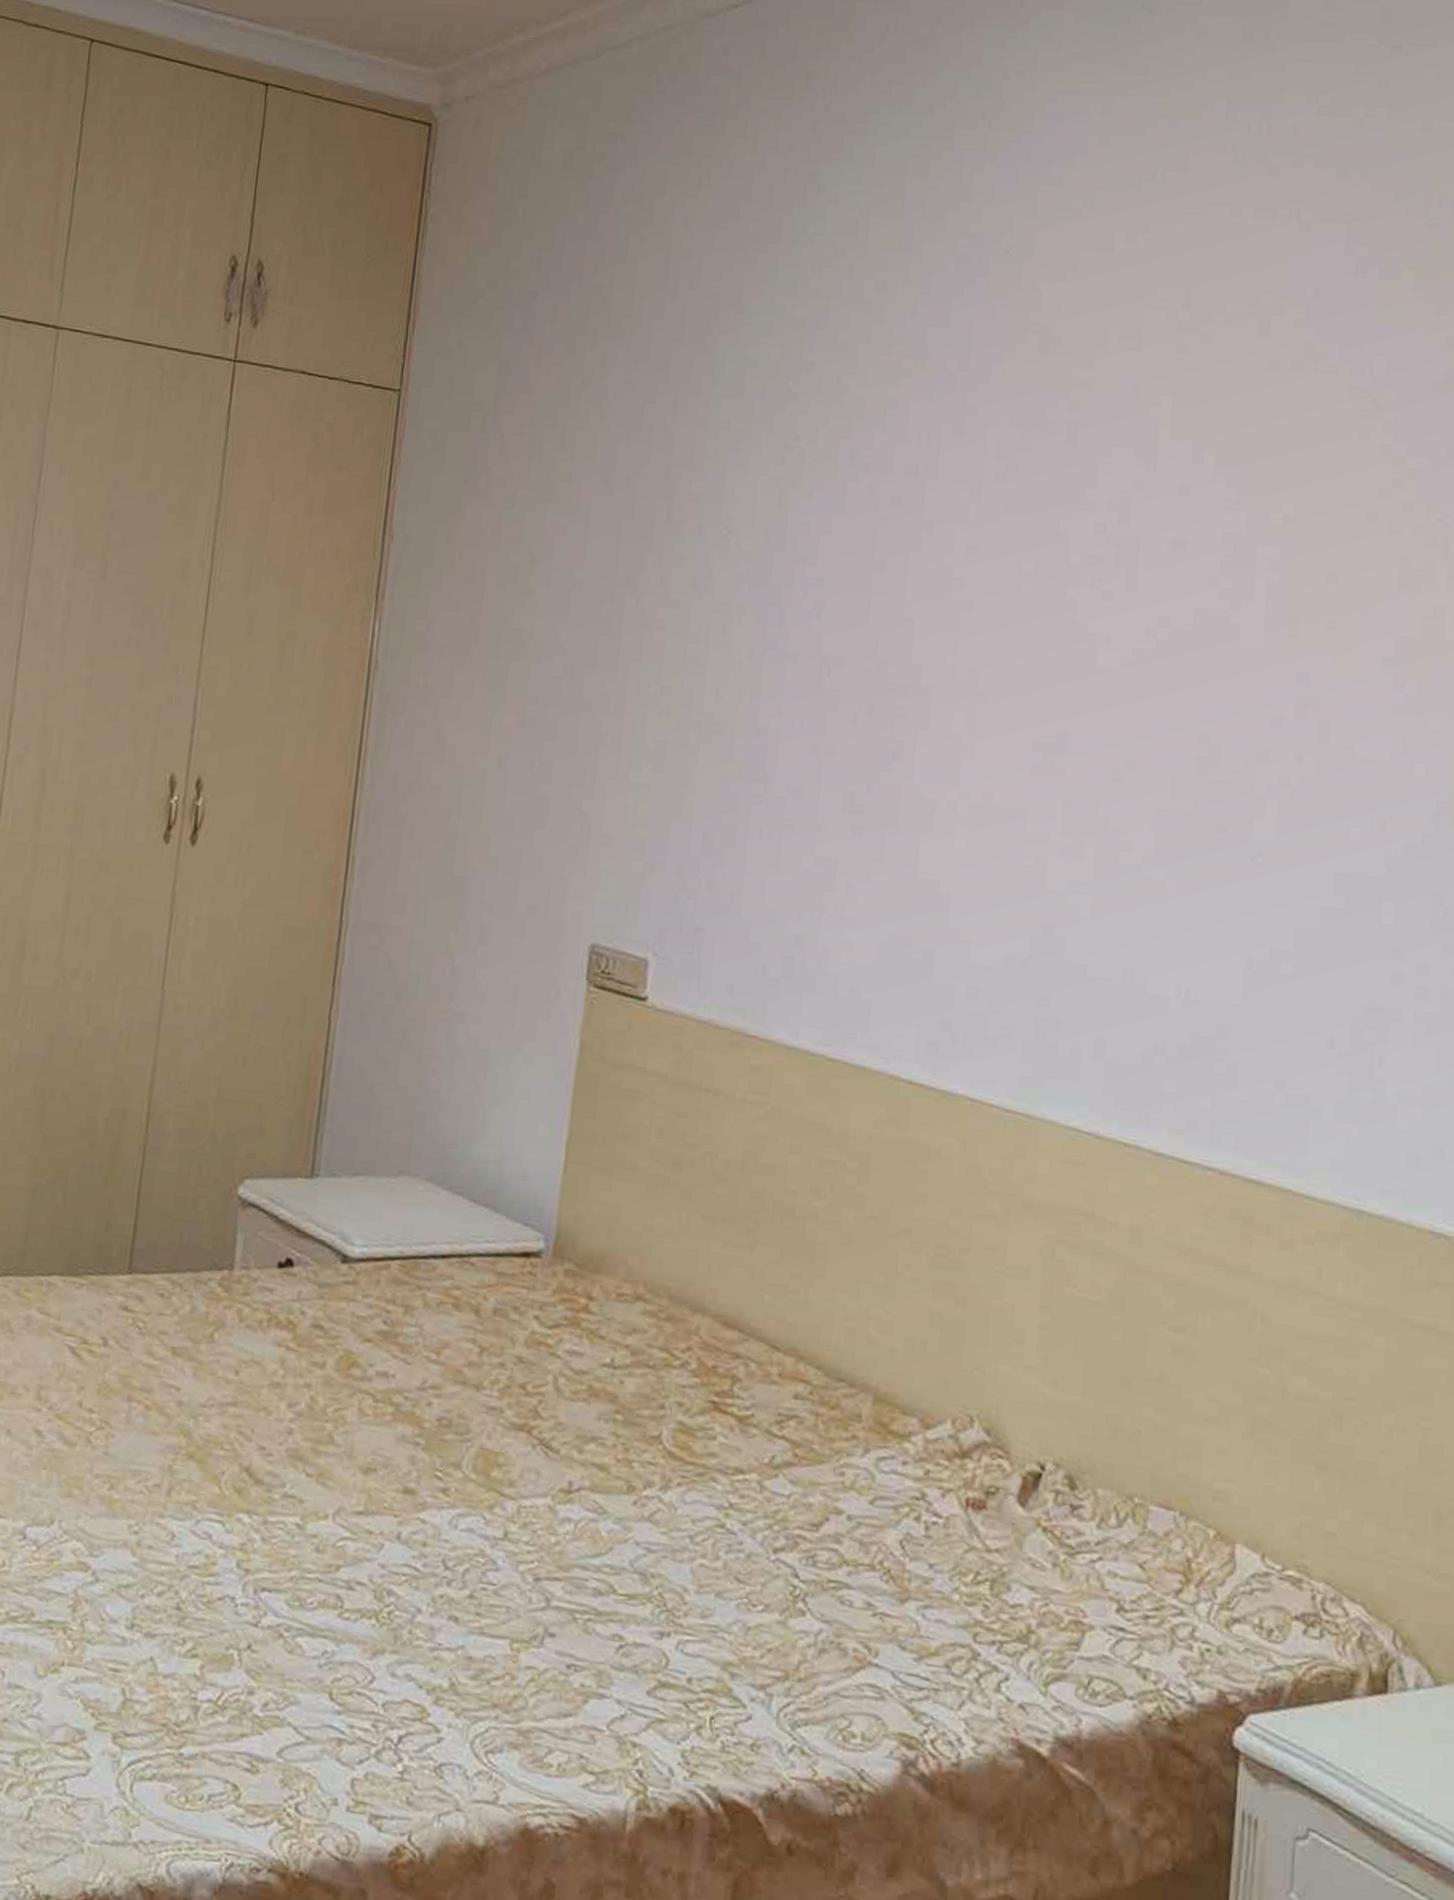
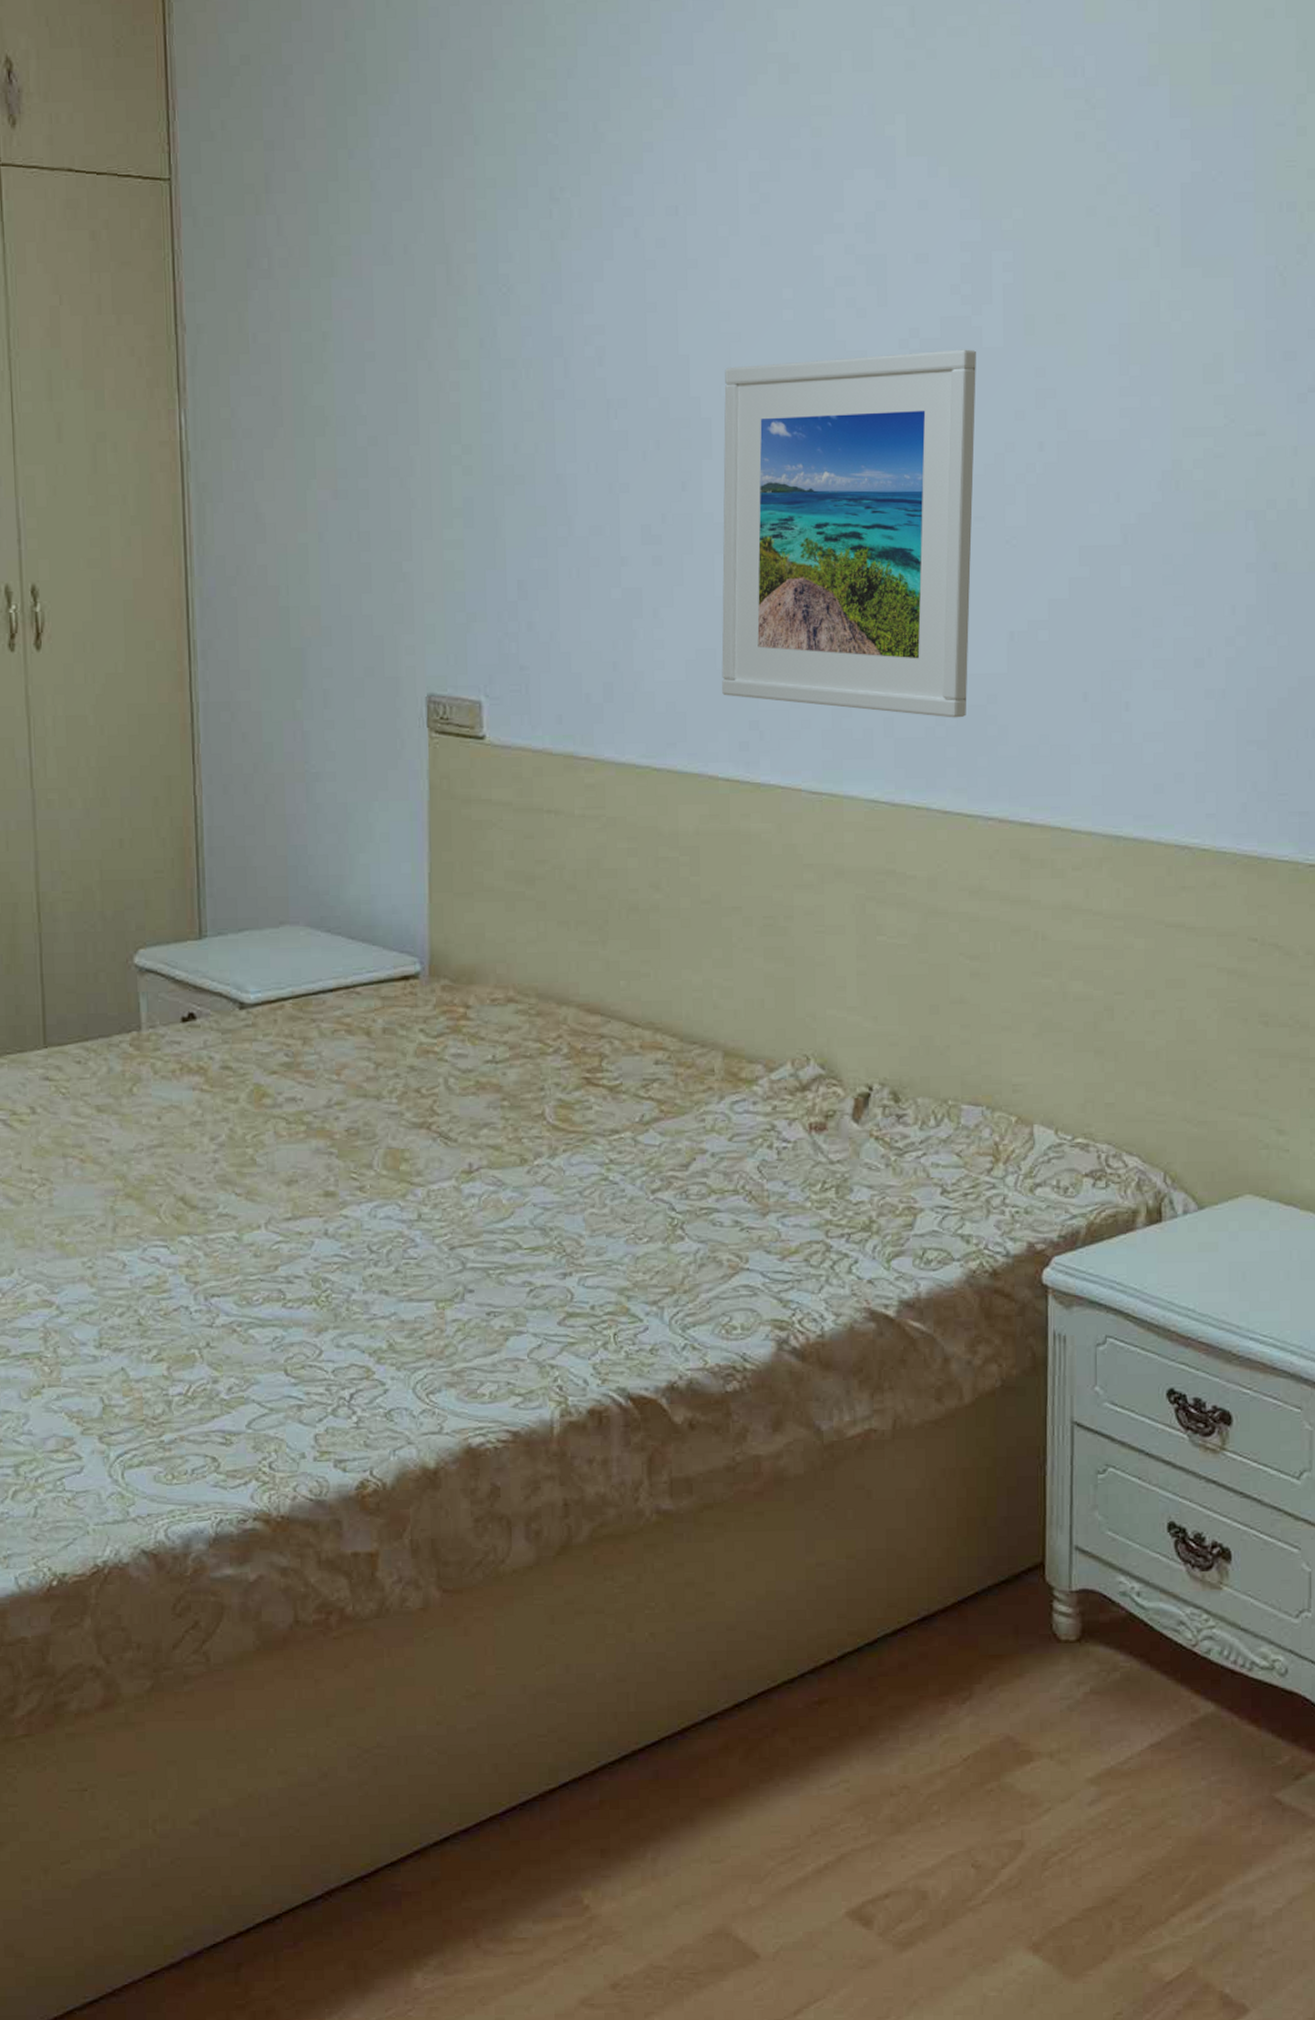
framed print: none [914,636,1232,1049] -> present [721,349,976,718]

